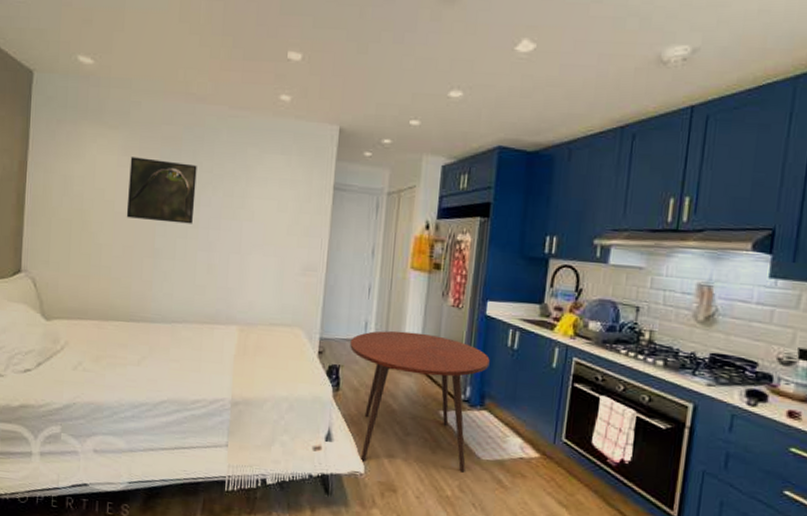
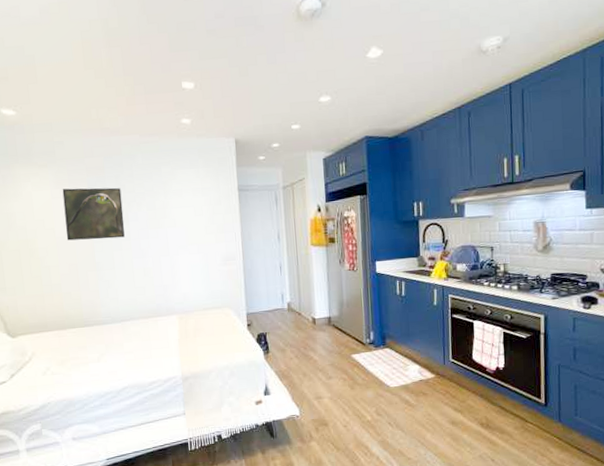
dining table: present [350,330,490,473] -> none [272,295,385,406]

